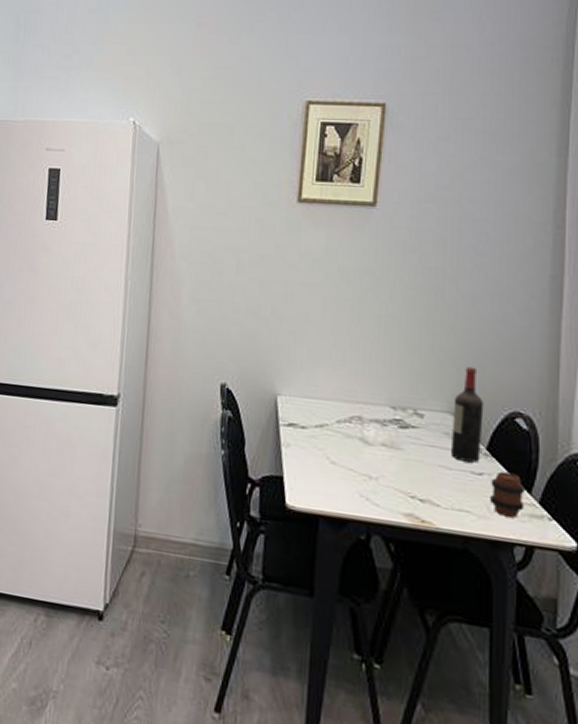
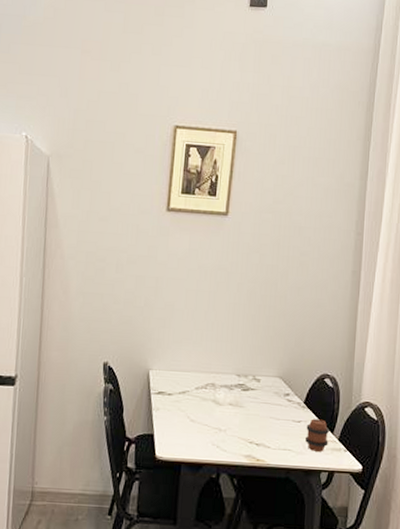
wine bottle: present [451,366,484,463] -> none [279,341,303,414]

